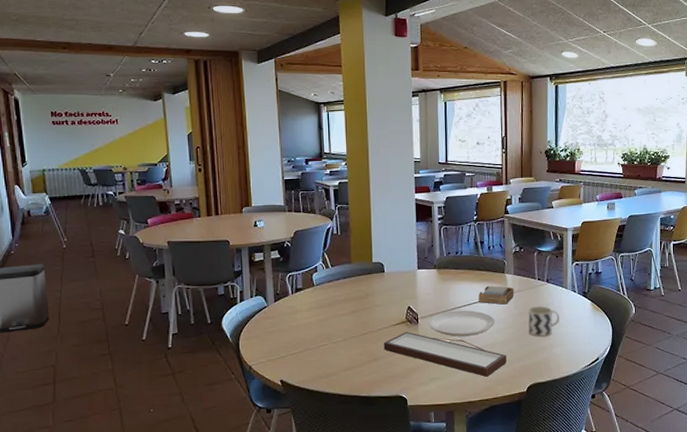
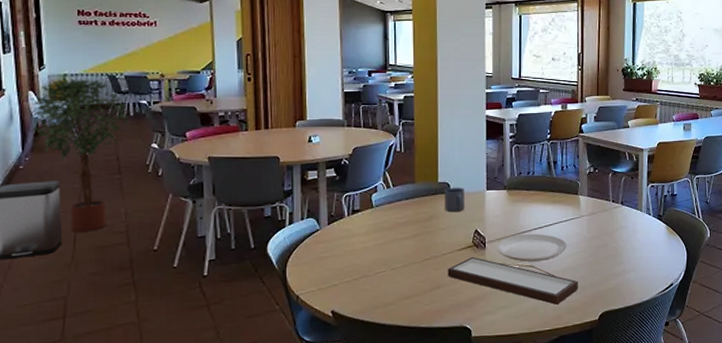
potted tree: none [16,172,99,309] -> present [30,78,129,232]
cup: none [379,266,398,290] -> present [445,187,465,212]
napkin holder: present [479,286,514,305] -> none [550,208,588,228]
cup: present [528,306,560,337] -> none [601,229,634,262]

